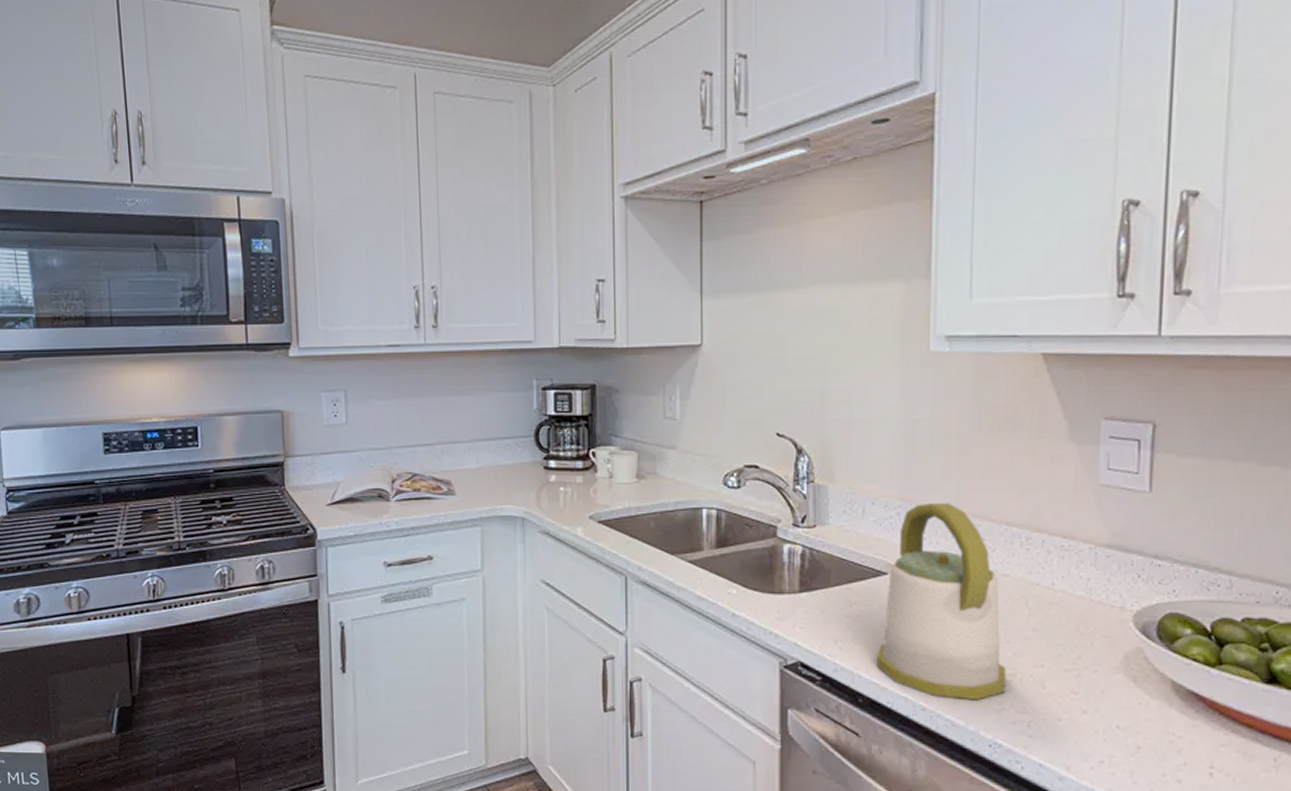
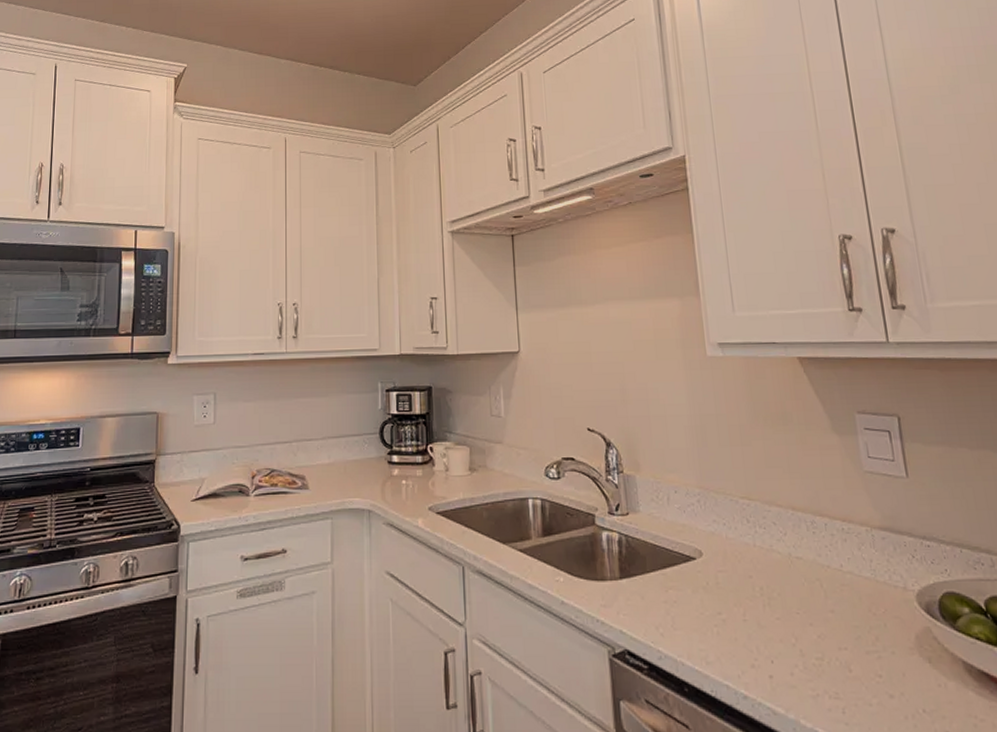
kettle: present [877,502,1007,701] -> none [696,489,817,687]

